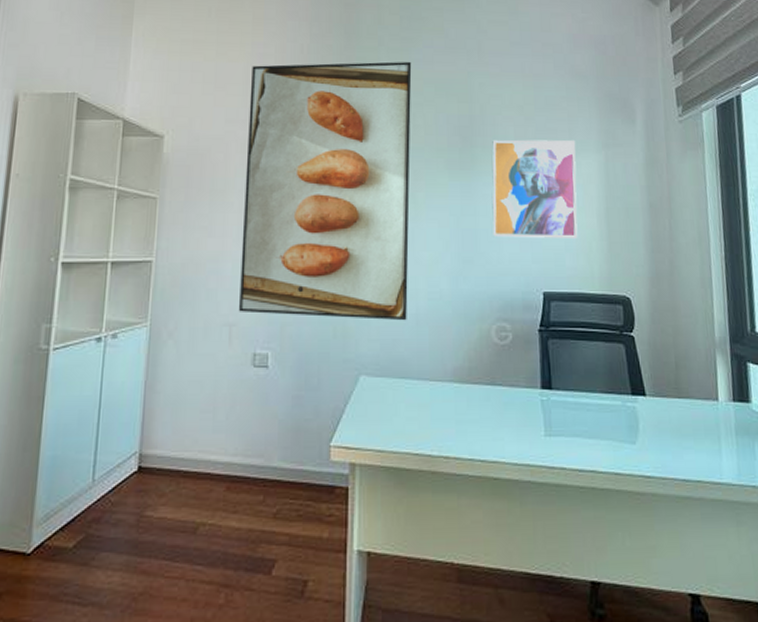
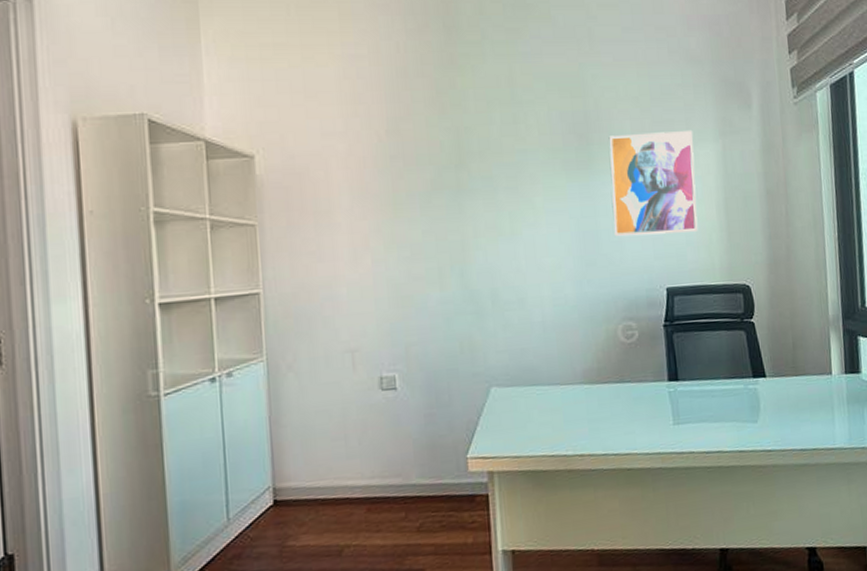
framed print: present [238,62,412,321] -> none [344,56,534,337]

